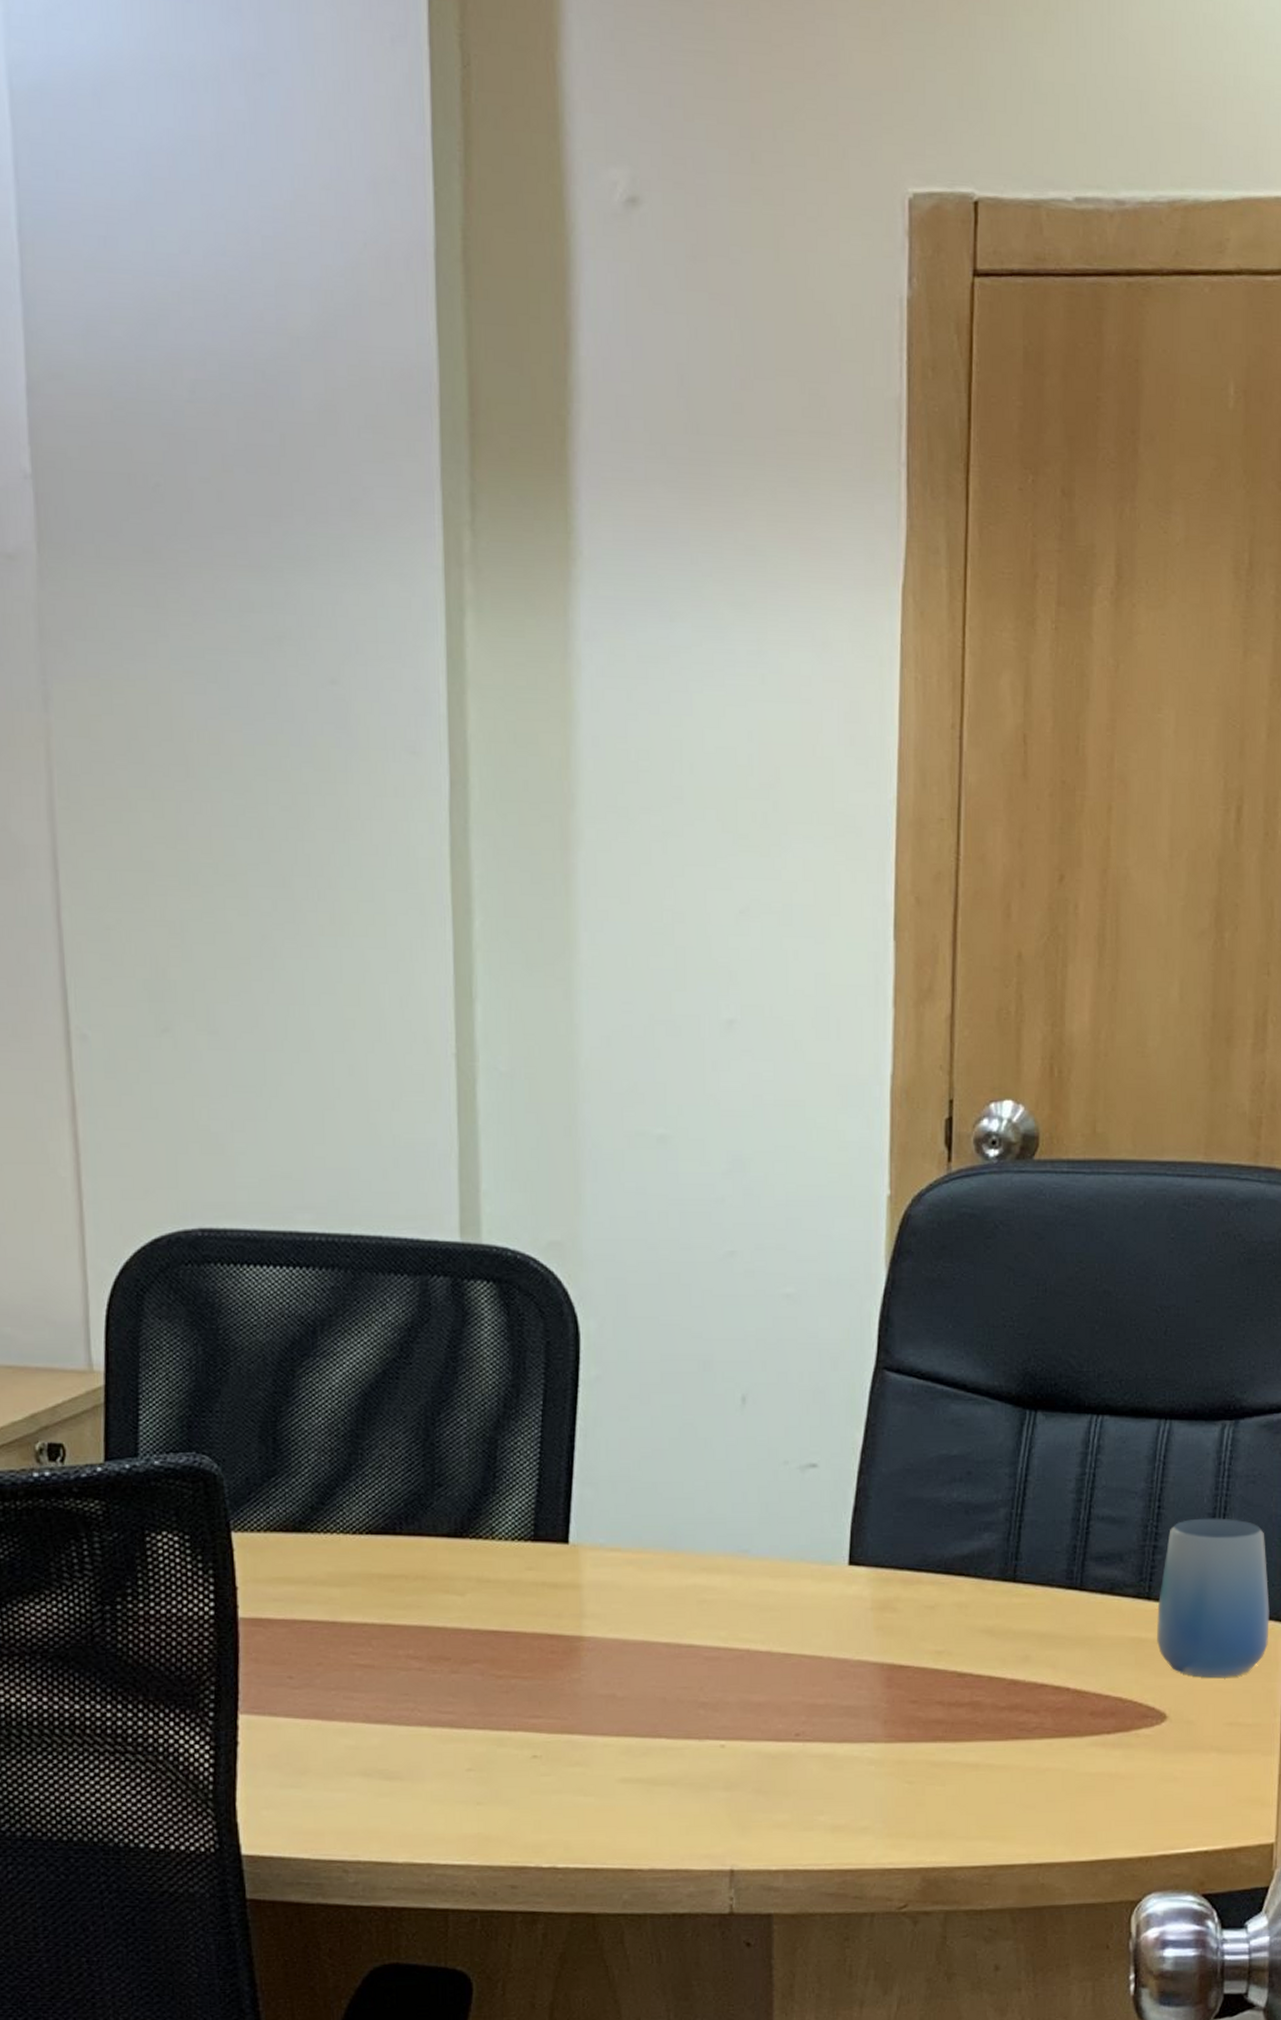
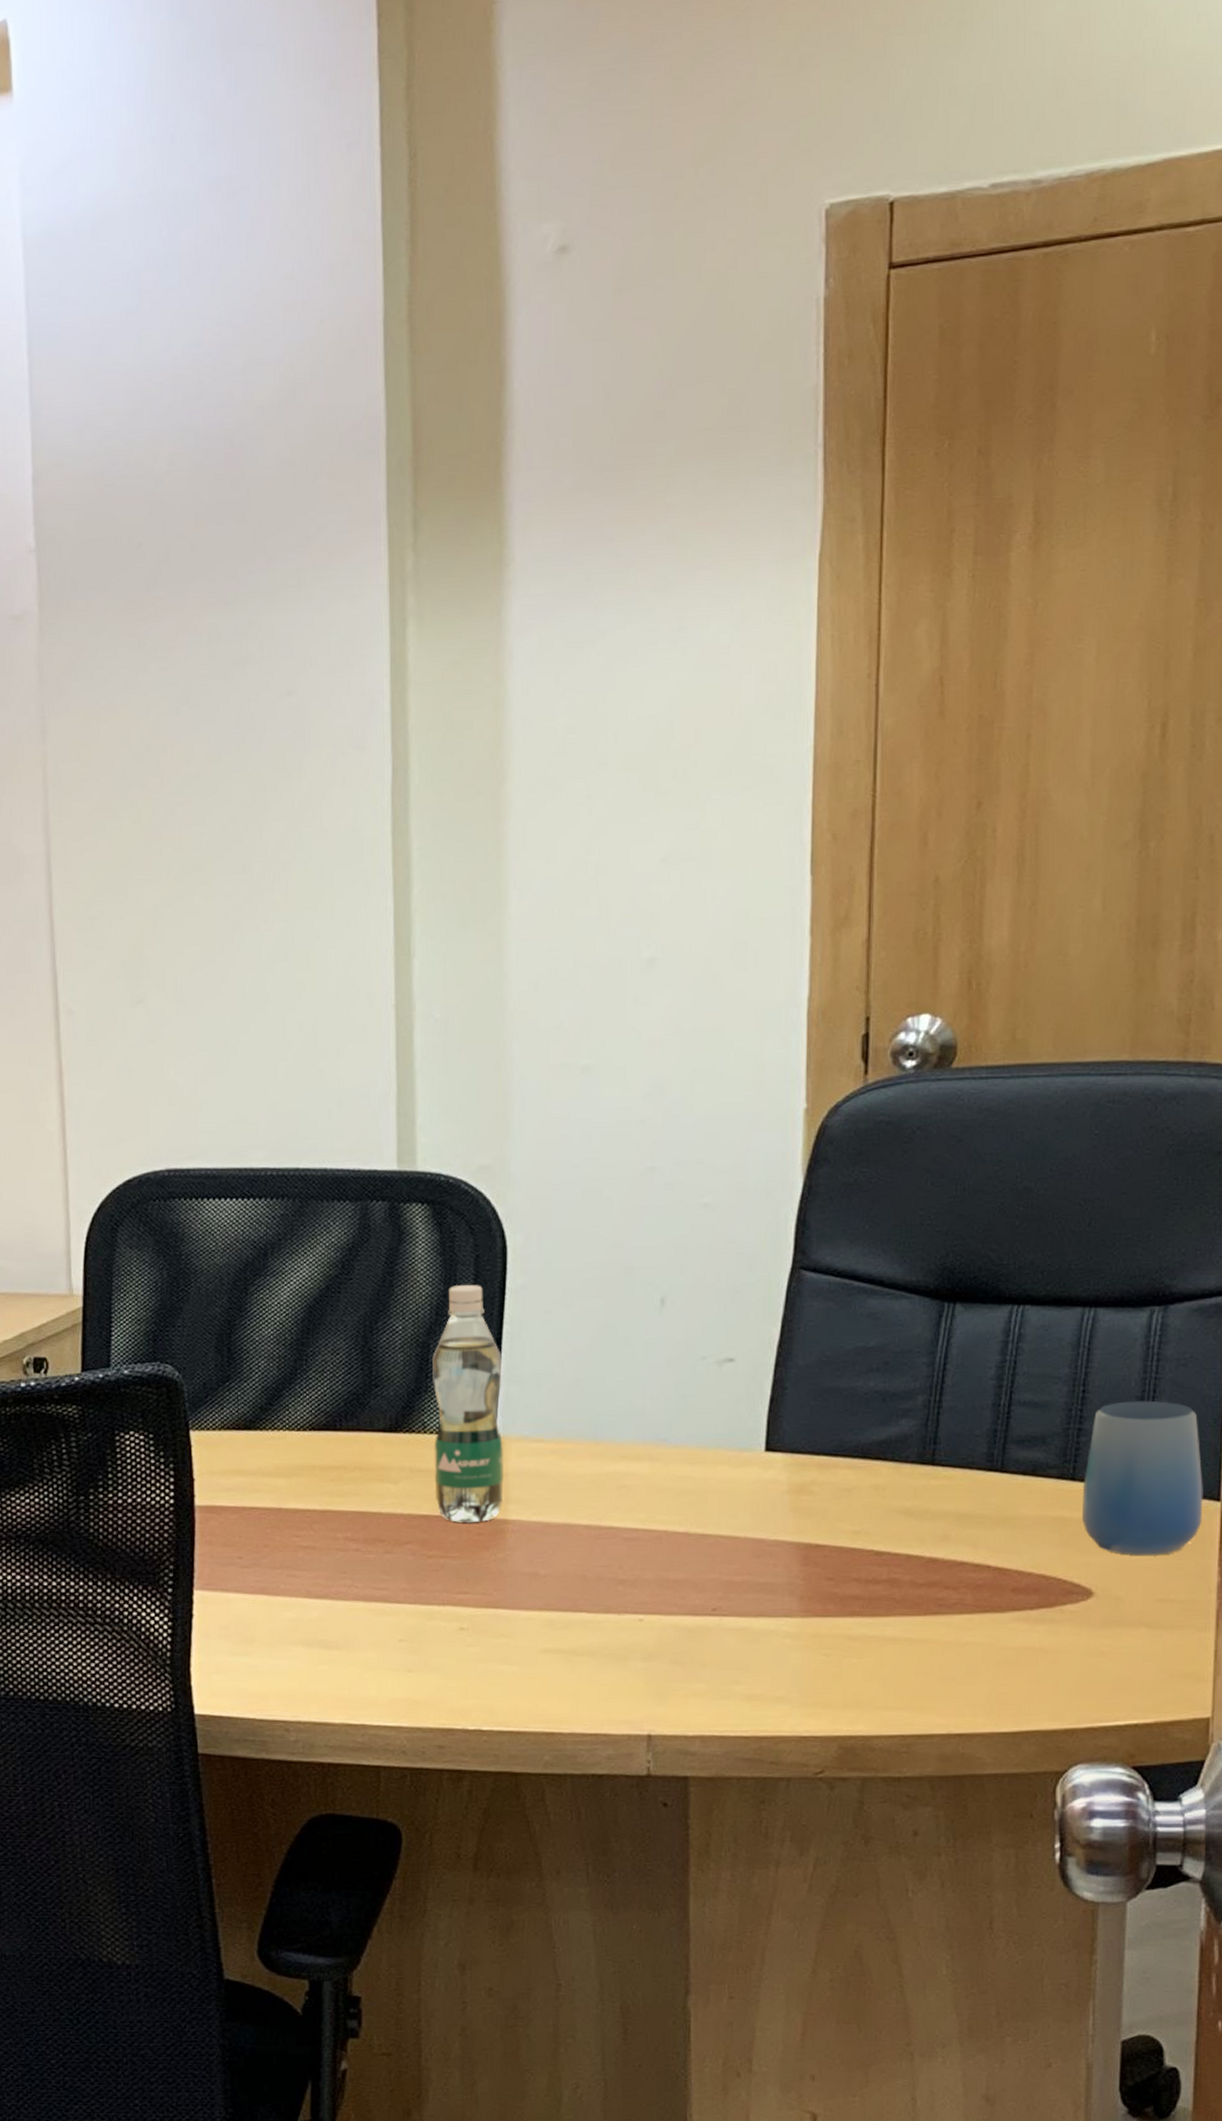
bottle: none [500,1375,579,1639] -> present [432,1285,504,1522]

